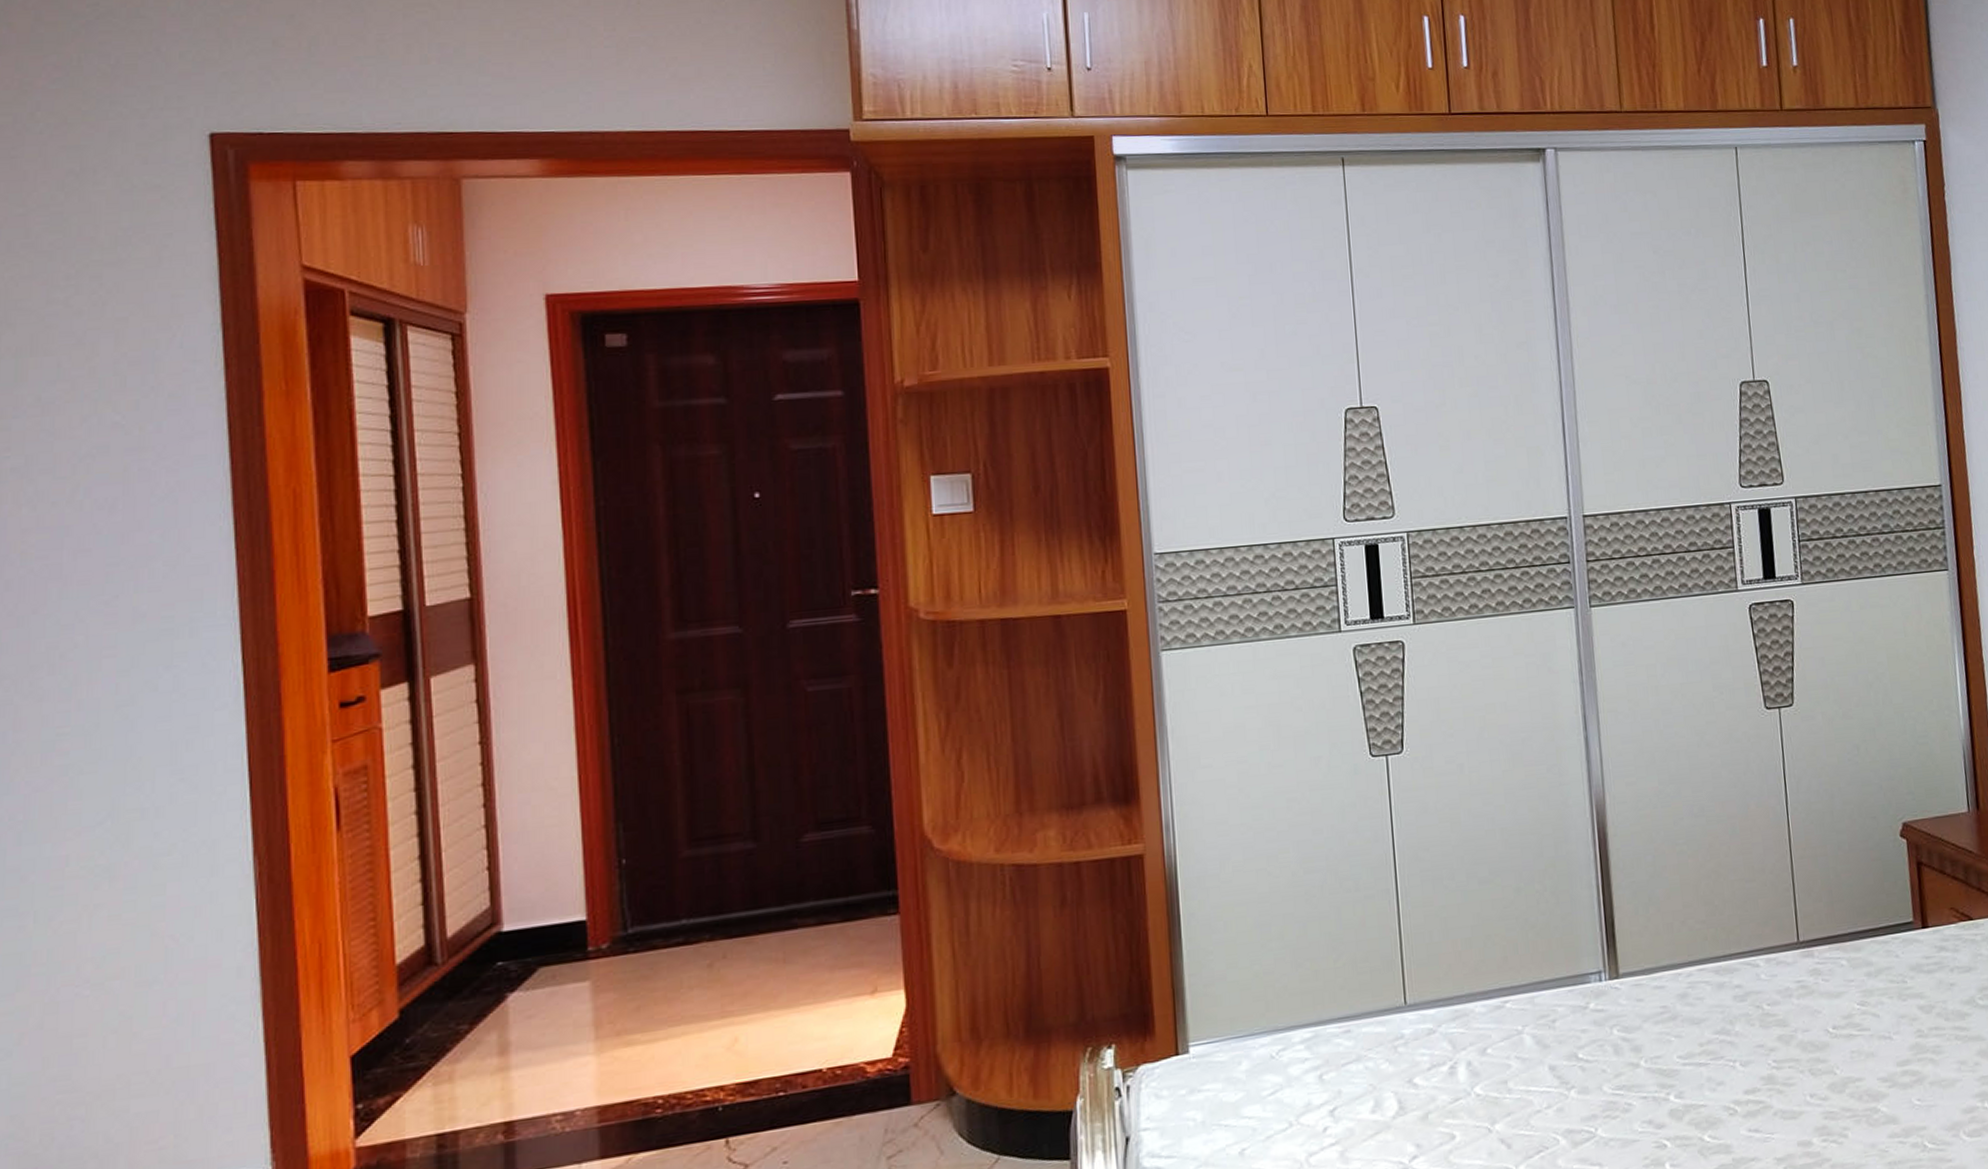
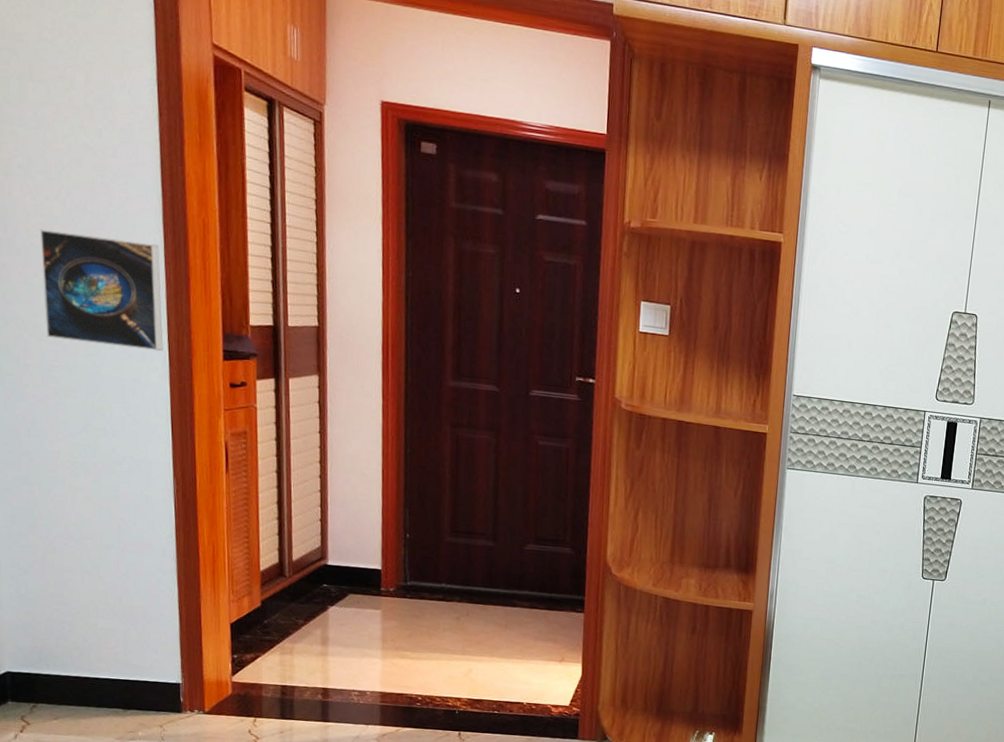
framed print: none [42,534,235,695] -> present [39,228,163,352]

